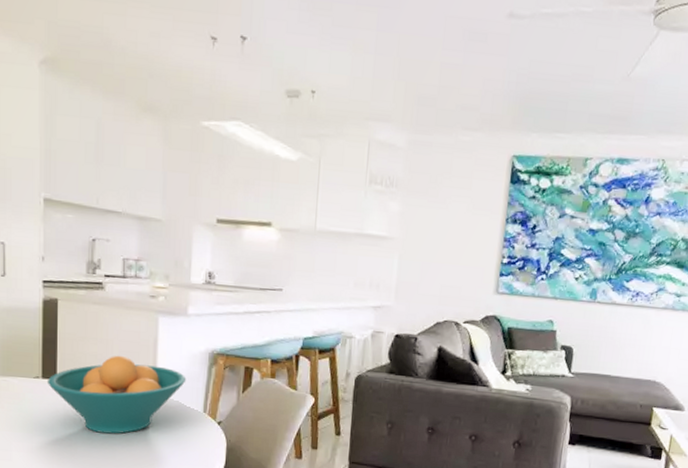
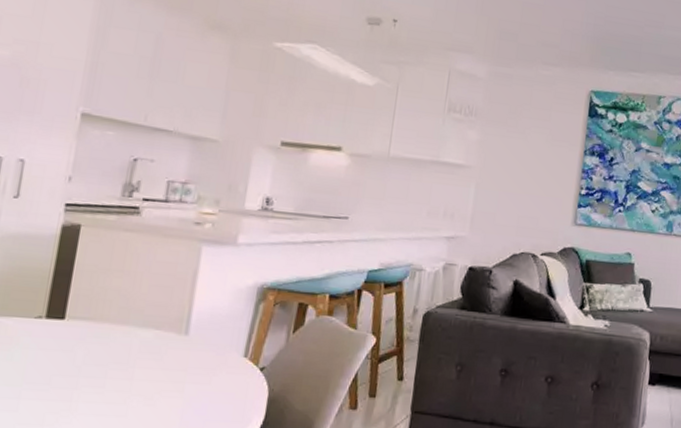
fruit bowl: present [48,355,186,434] -> none [52,290,228,386]

